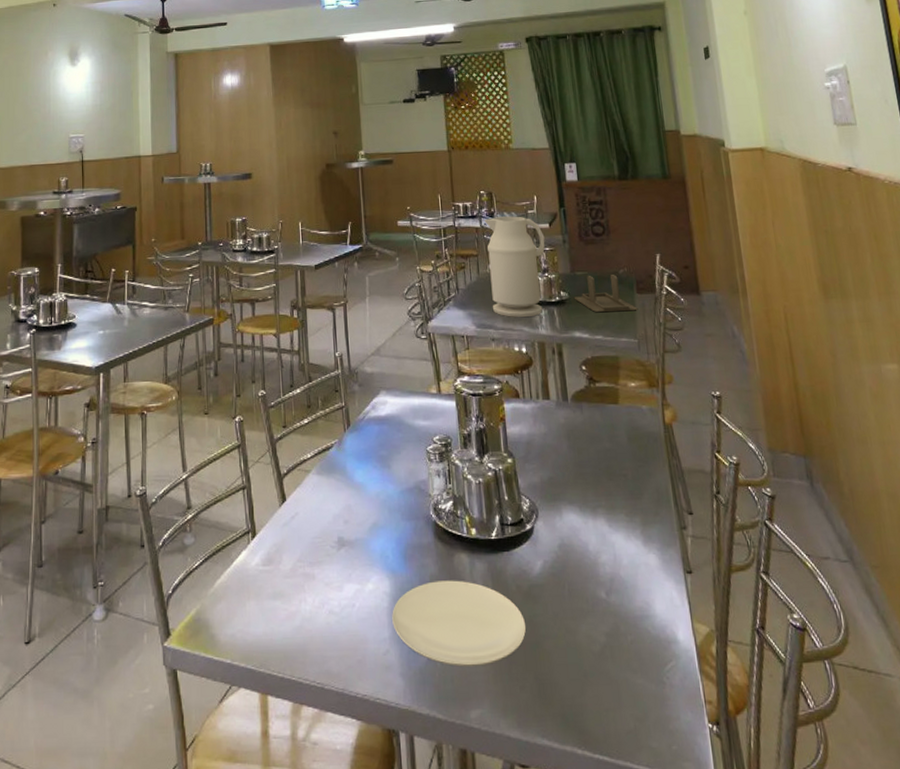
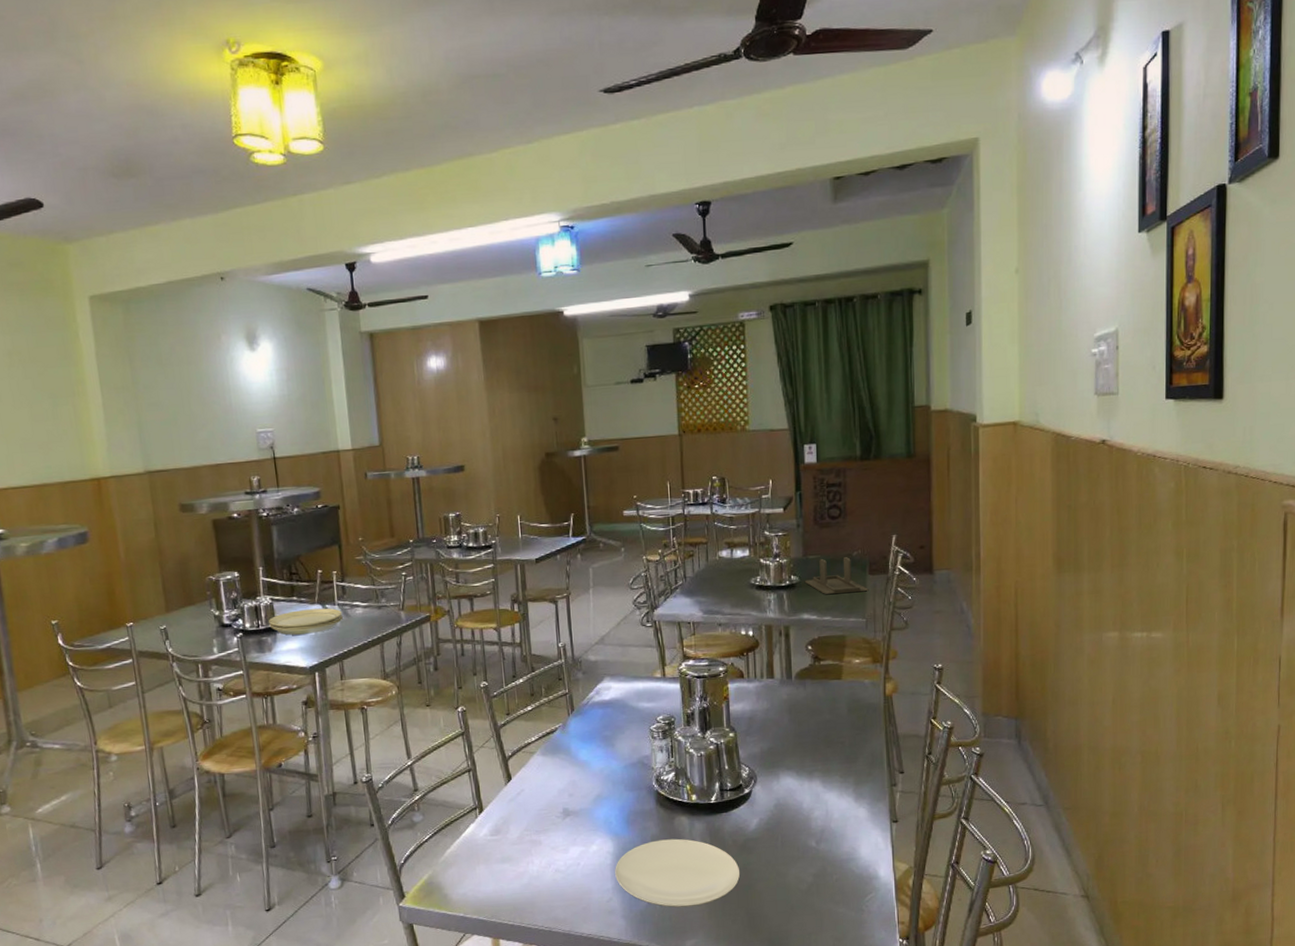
plate: none [62,307,131,334] -> present [269,608,343,636]
water jug: present [484,216,545,318] -> none [715,501,779,603]

